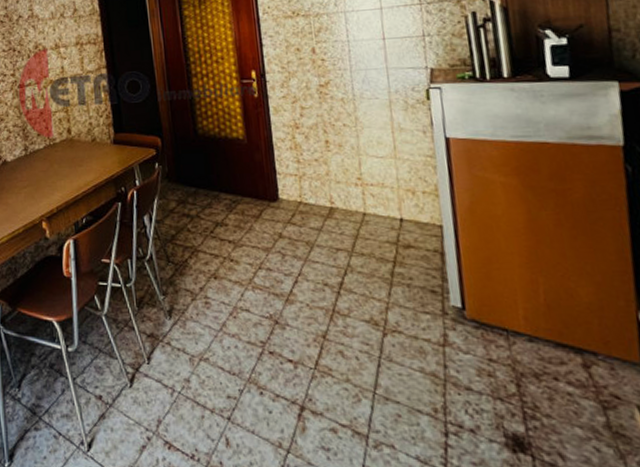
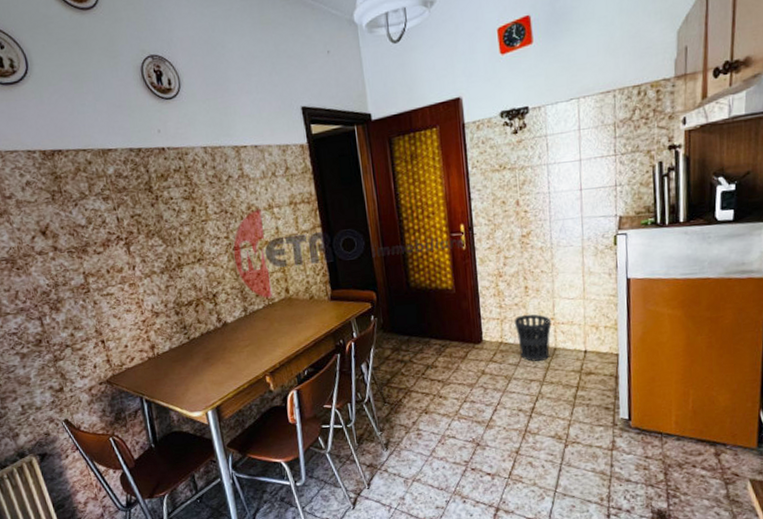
wastebasket: none [314,172,359,227] -> present [514,314,552,362]

